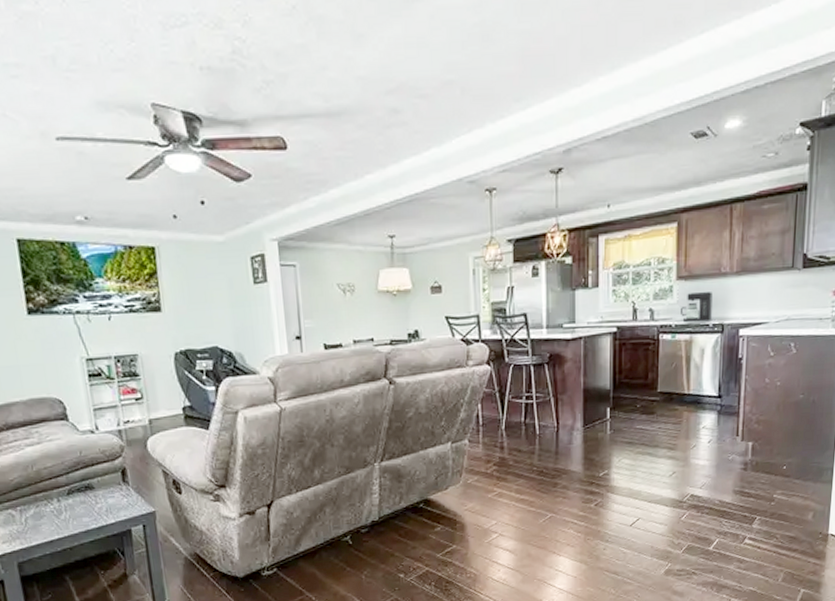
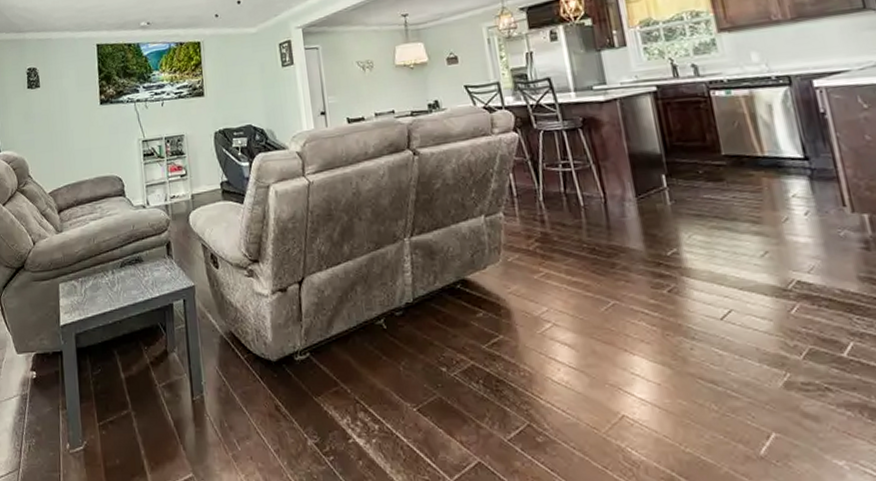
coffee maker: present [681,292,713,323] -> none [730,42,774,77]

